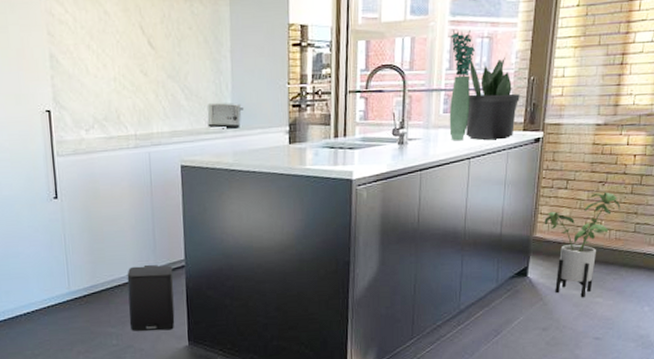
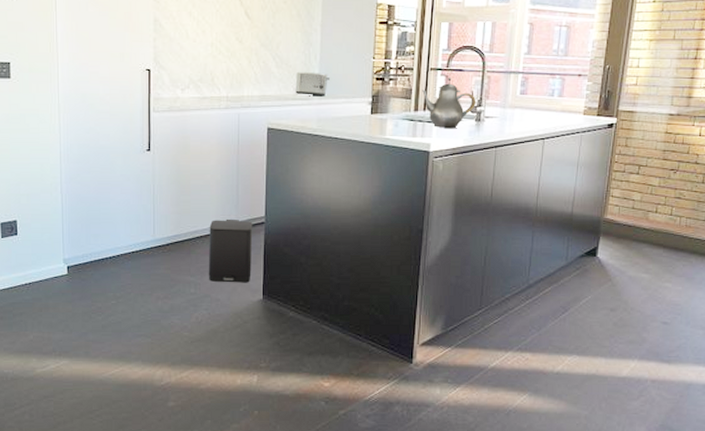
teapot: none [341,99,398,155] -> present [422,77,476,129]
vase: present [449,29,475,141] -> none [525,16,553,122]
planter: present [466,56,520,141] -> none [541,45,595,123]
house plant: present [544,192,621,298] -> none [615,179,692,282]

